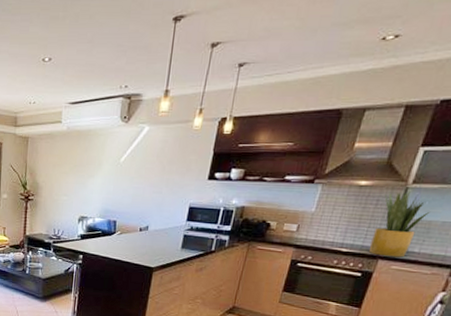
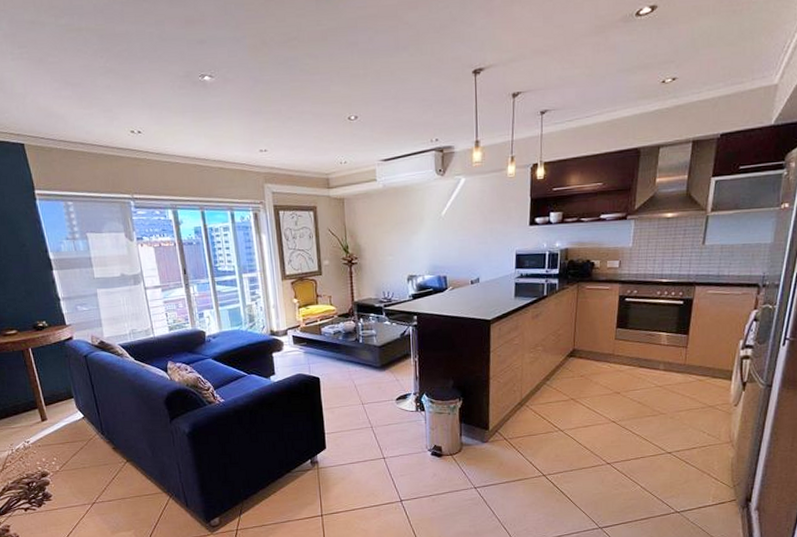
planter: present [368,191,431,258] -> none [685,219,731,283]

